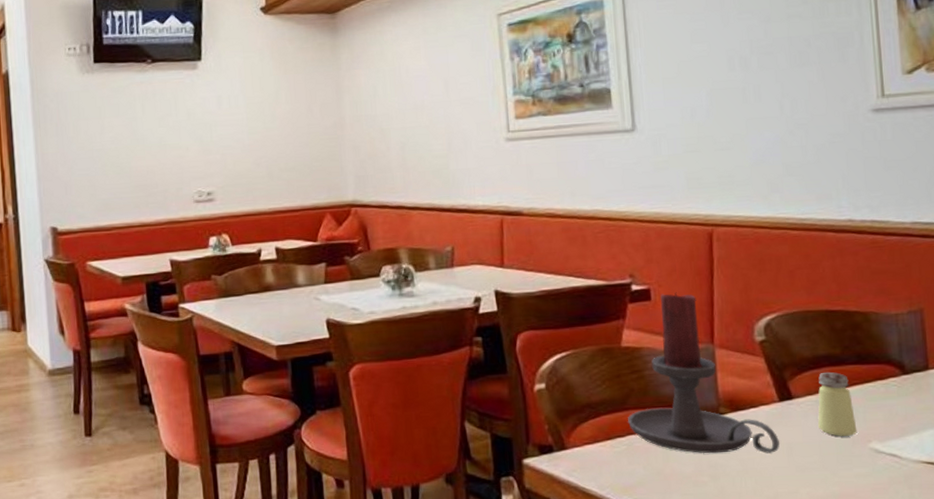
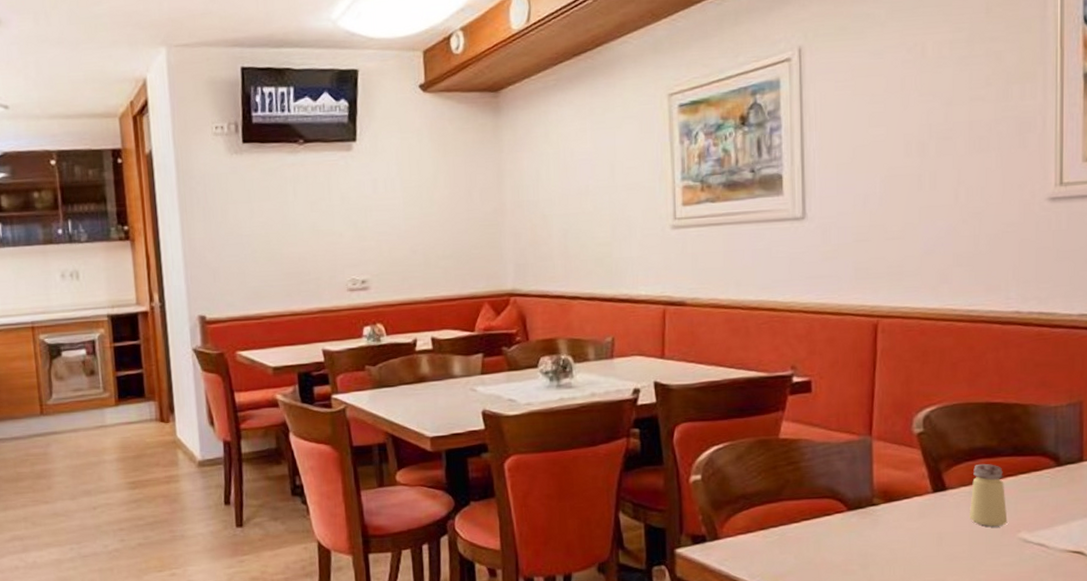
candle holder: present [628,292,780,454] -> none [782,384,930,544]

